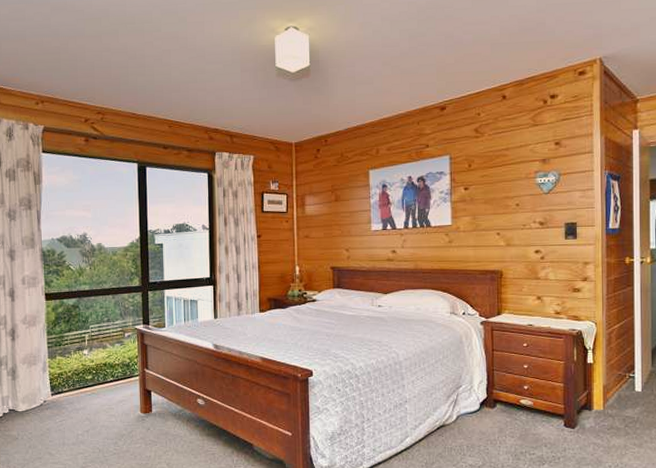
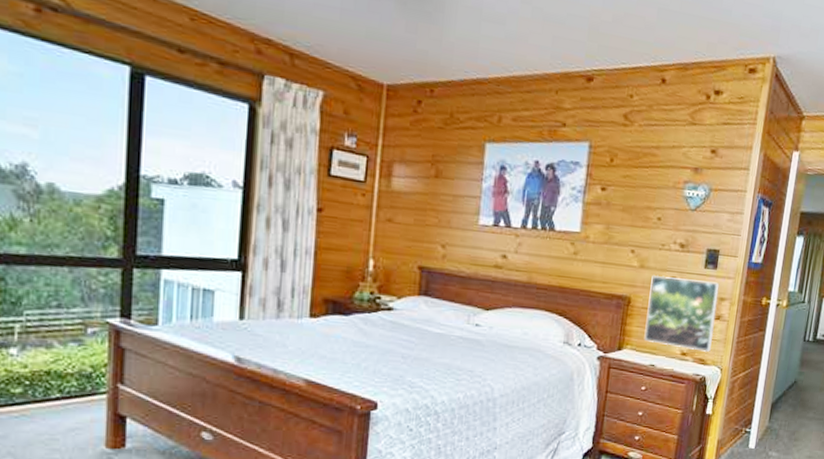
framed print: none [518,250,584,309] -> present [644,275,720,352]

